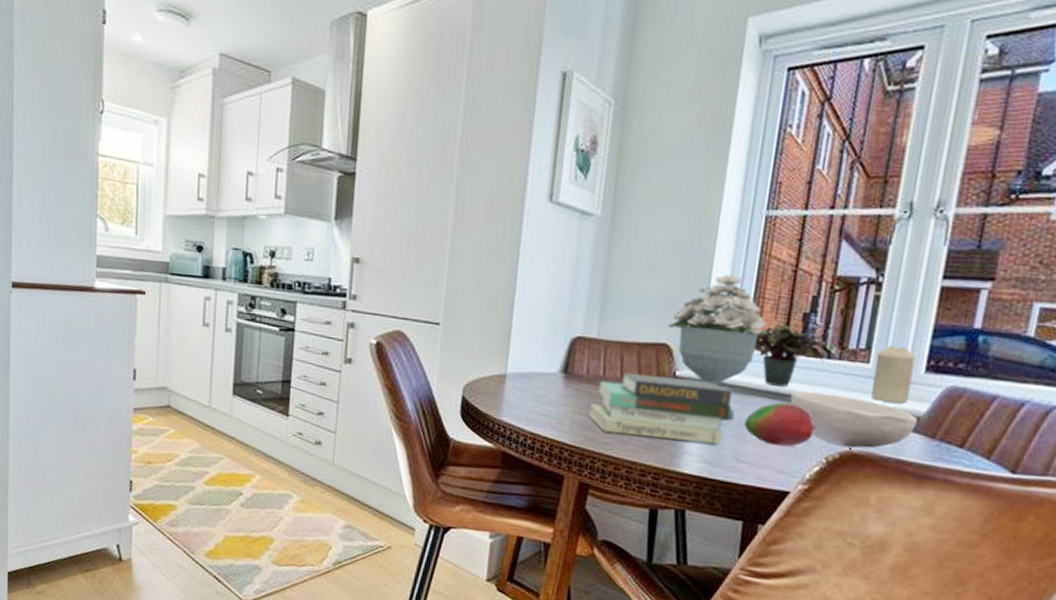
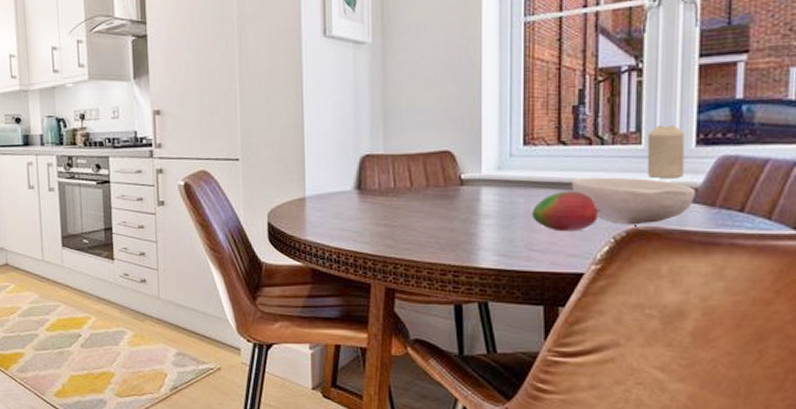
books: present [589,372,732,444] -> none [386,181,517,239]
bouquet: present [666,274,768,420] -> none [446,80,541,214]
potted plant: present [748,326,829,387] -> none [523,119,601,177]

